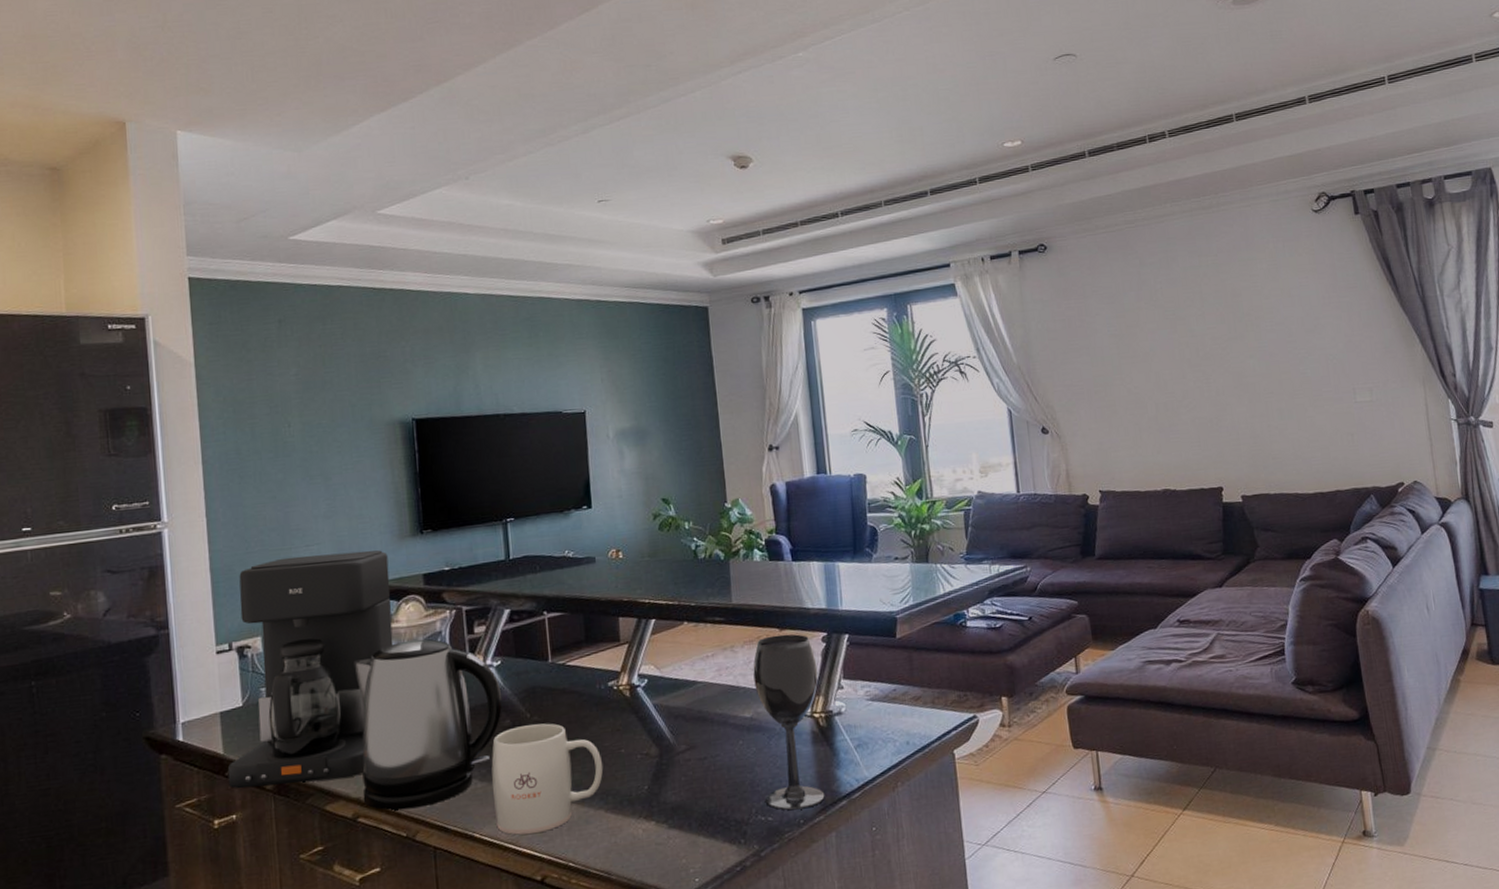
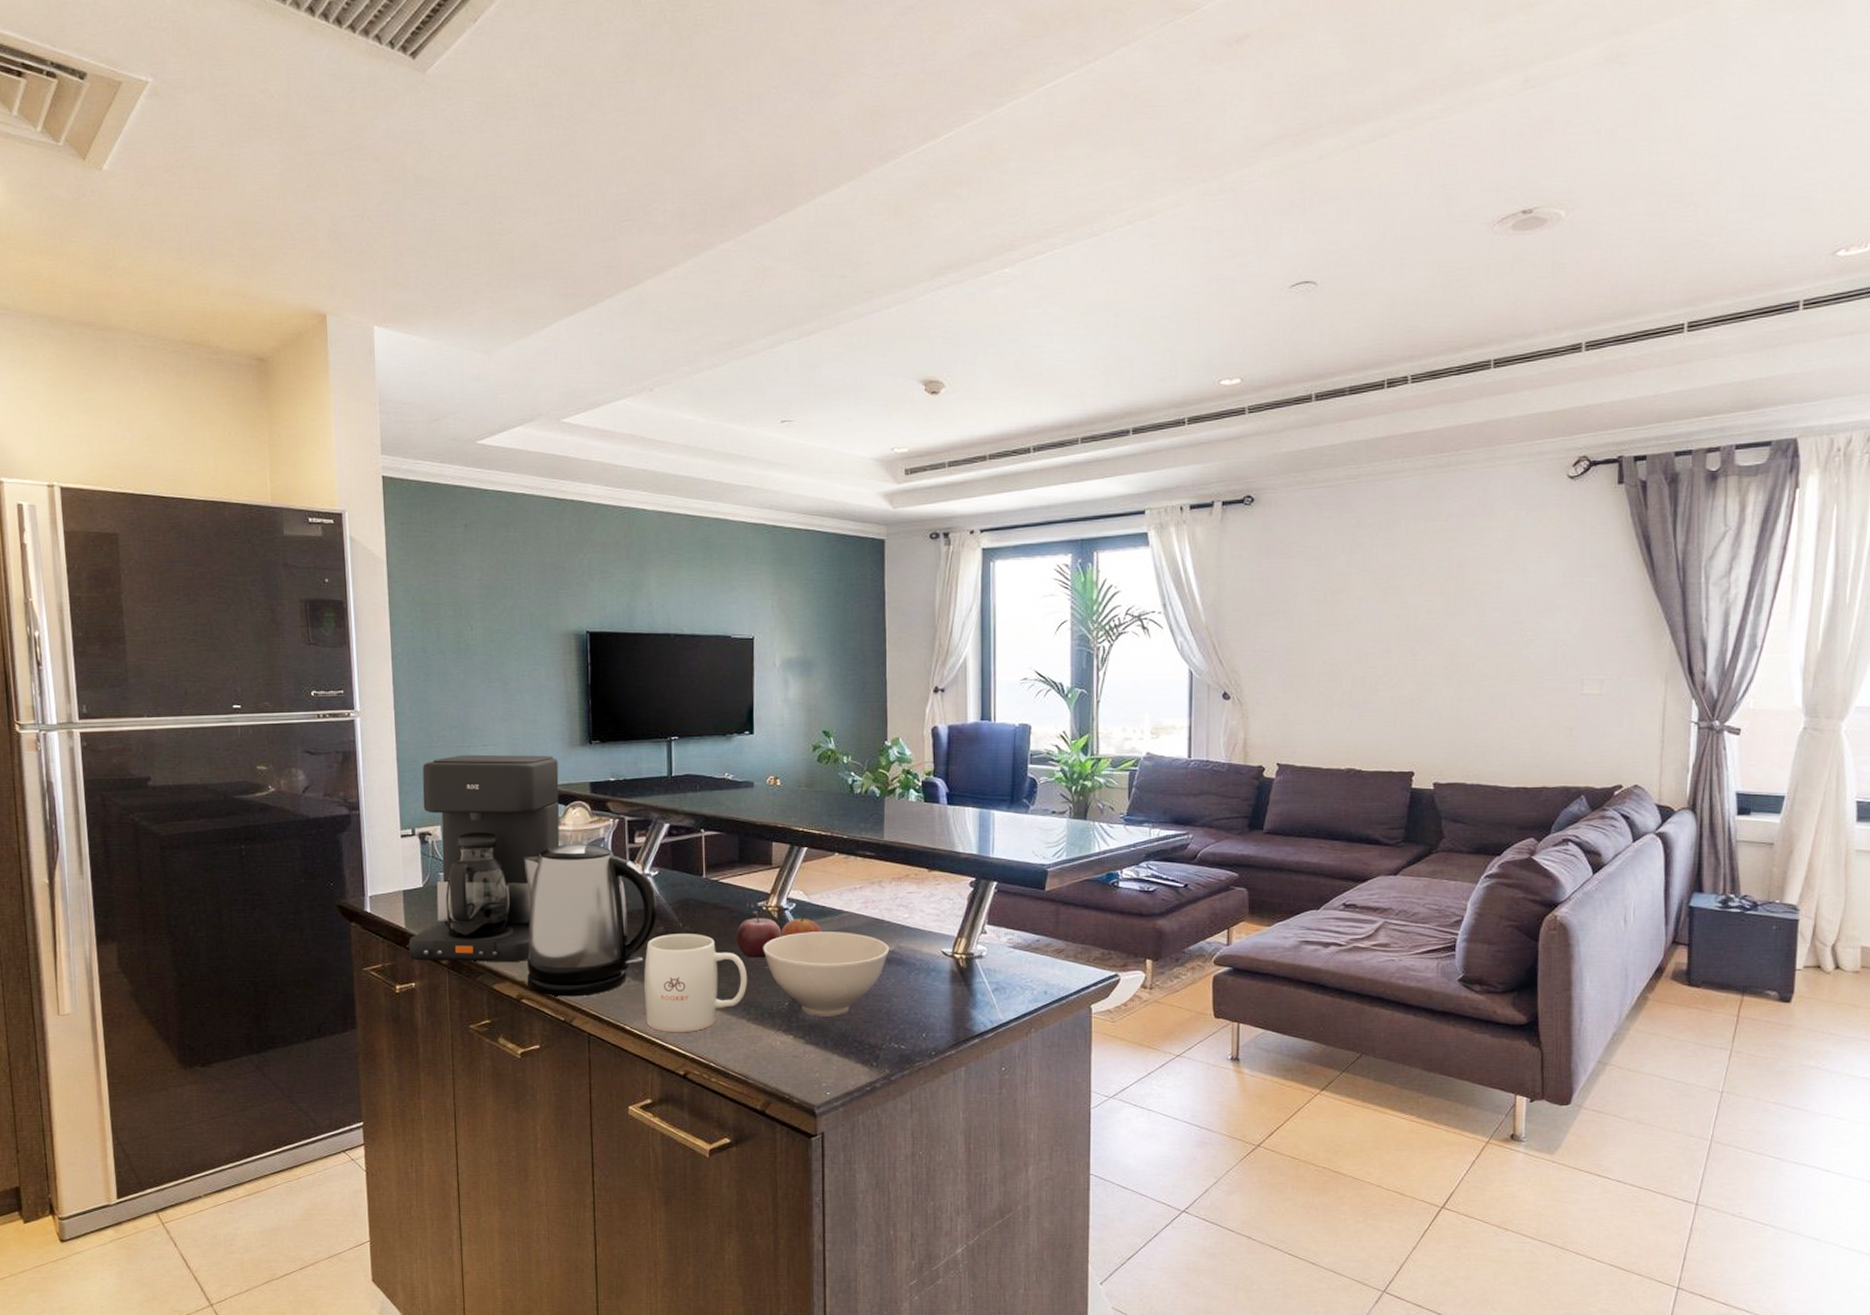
fruit: none [588,692,636,743] -> present [736,911,782,958]
bowl: none [616,703,747,798] -> present [763,932,889,1017]
fruit: none [633,687,678,717] -> present [780,912,823,937]
wine glass: present [753,634,825,811] -> none [899,875,963,1042]

